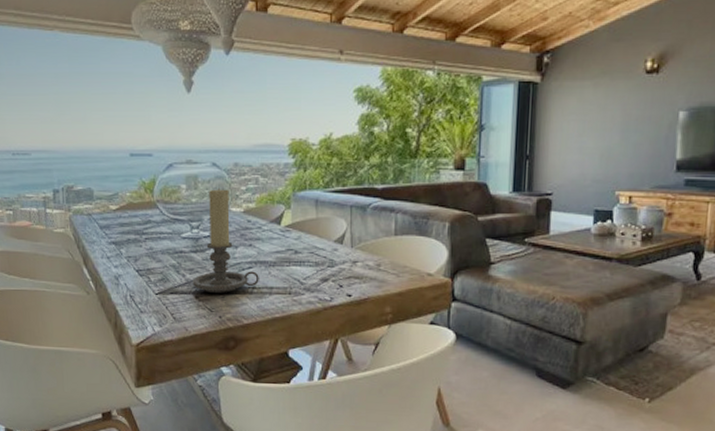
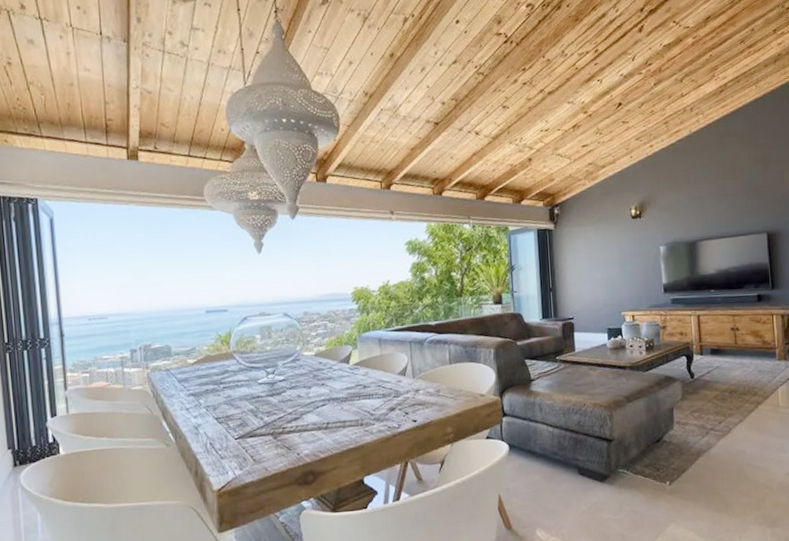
candle holder: present [192,187,259,293] -> none [270,335,333,432]

